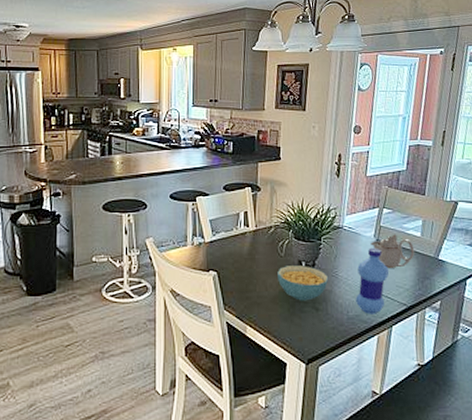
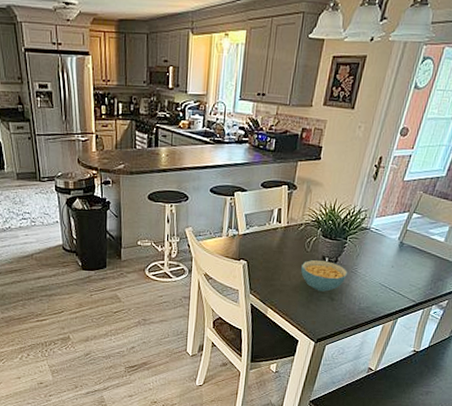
water bottle: present [356,247,390,314] -> none [369,249,406,307]
teapot: present [370,234,414,268] -> none [393,238,435,269]

